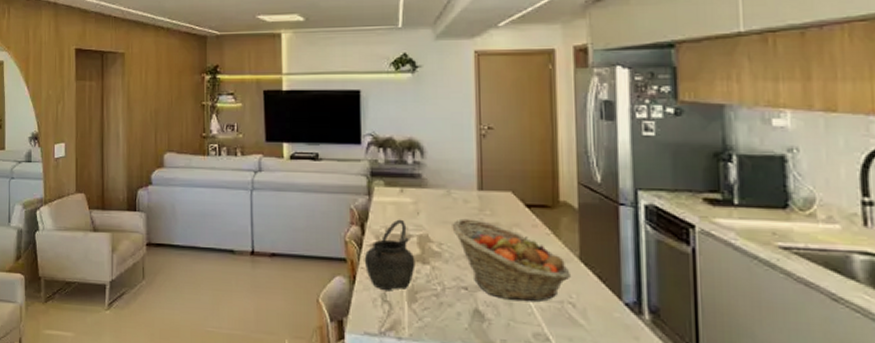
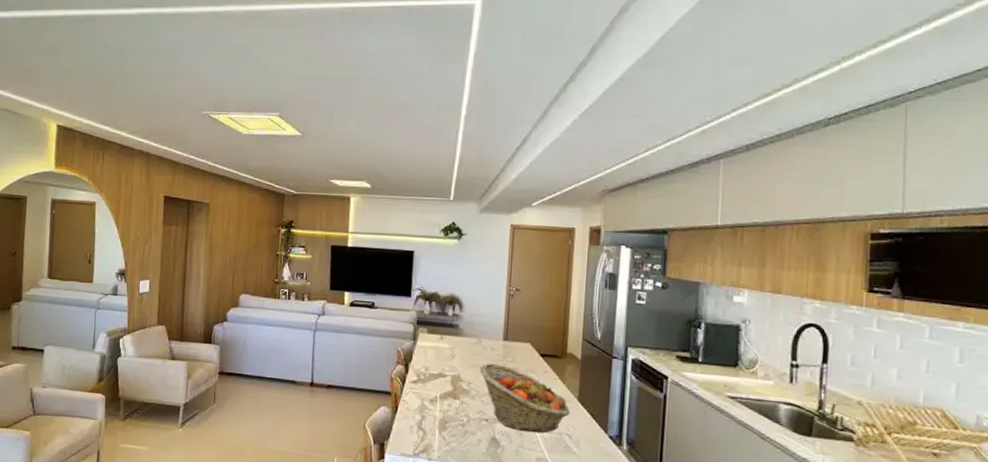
kettle: present [364,219,415,291] -> none [405,361,448,421]

